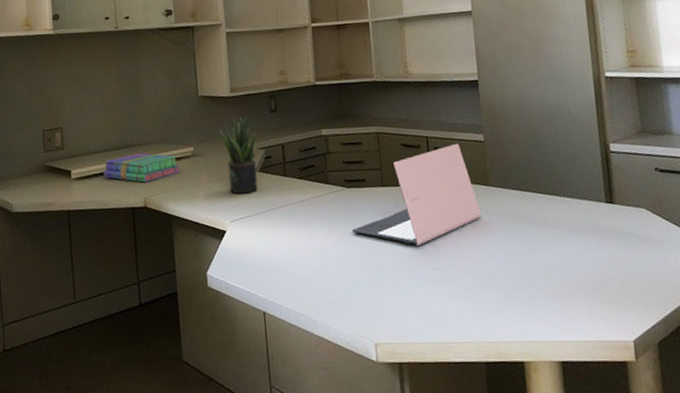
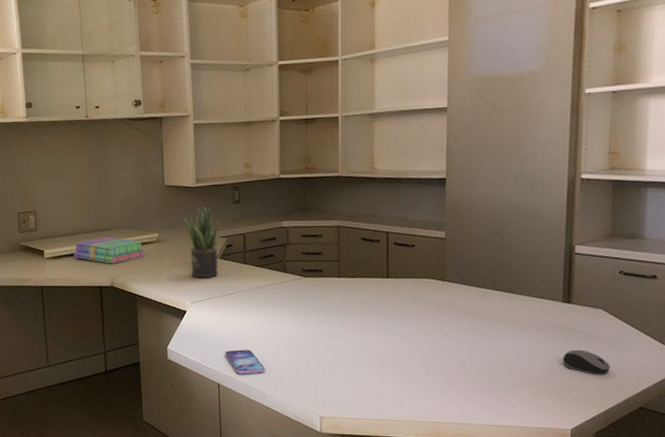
smartphone: none [269,270,313,300] -> present [225,349,265,374]
laptop: present [351,143,482,247] -> none [305,239,435,334]
computer mouse: none [613,252,663,279] -> present [562,349,611,374]

